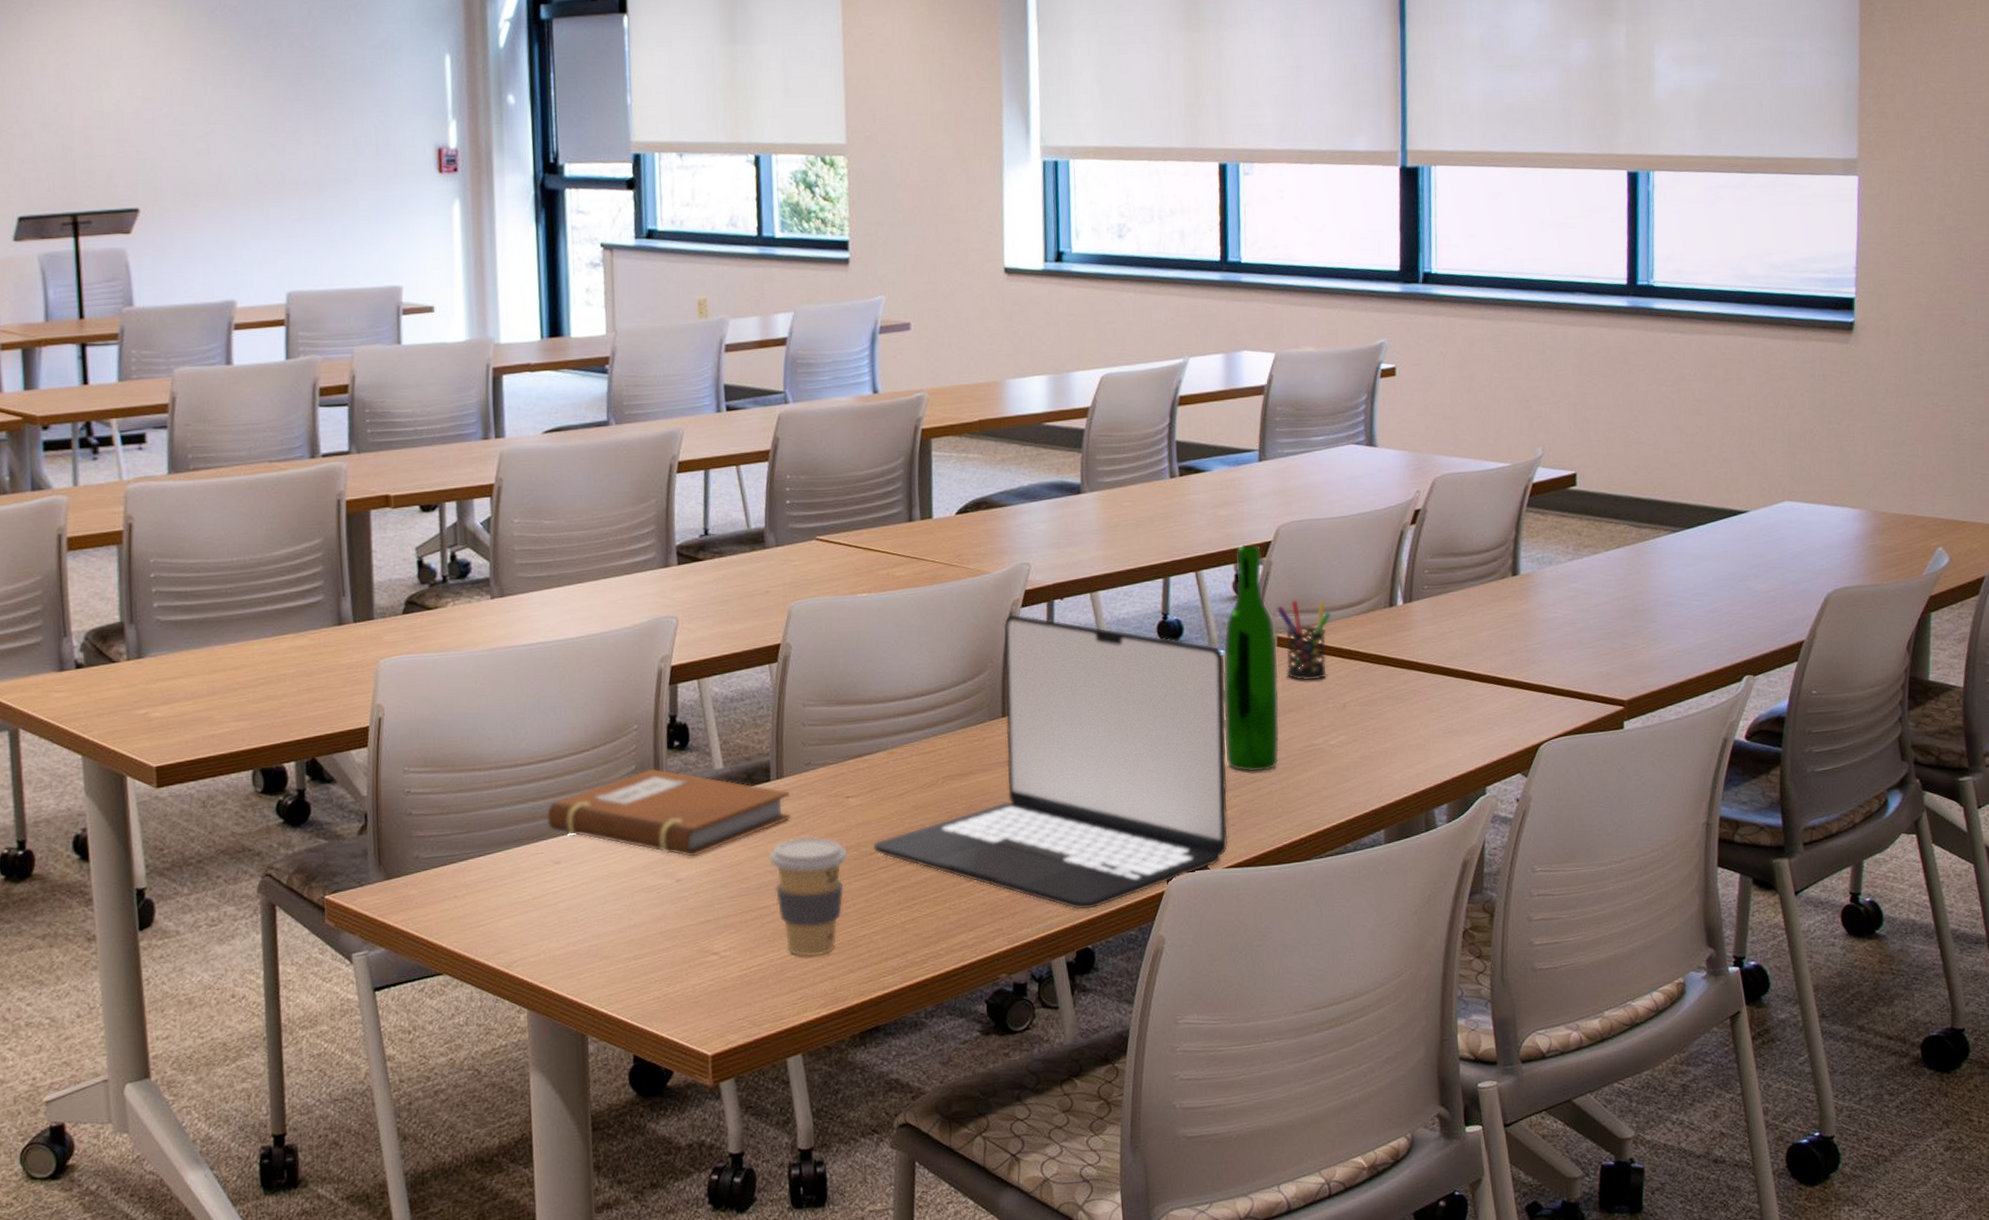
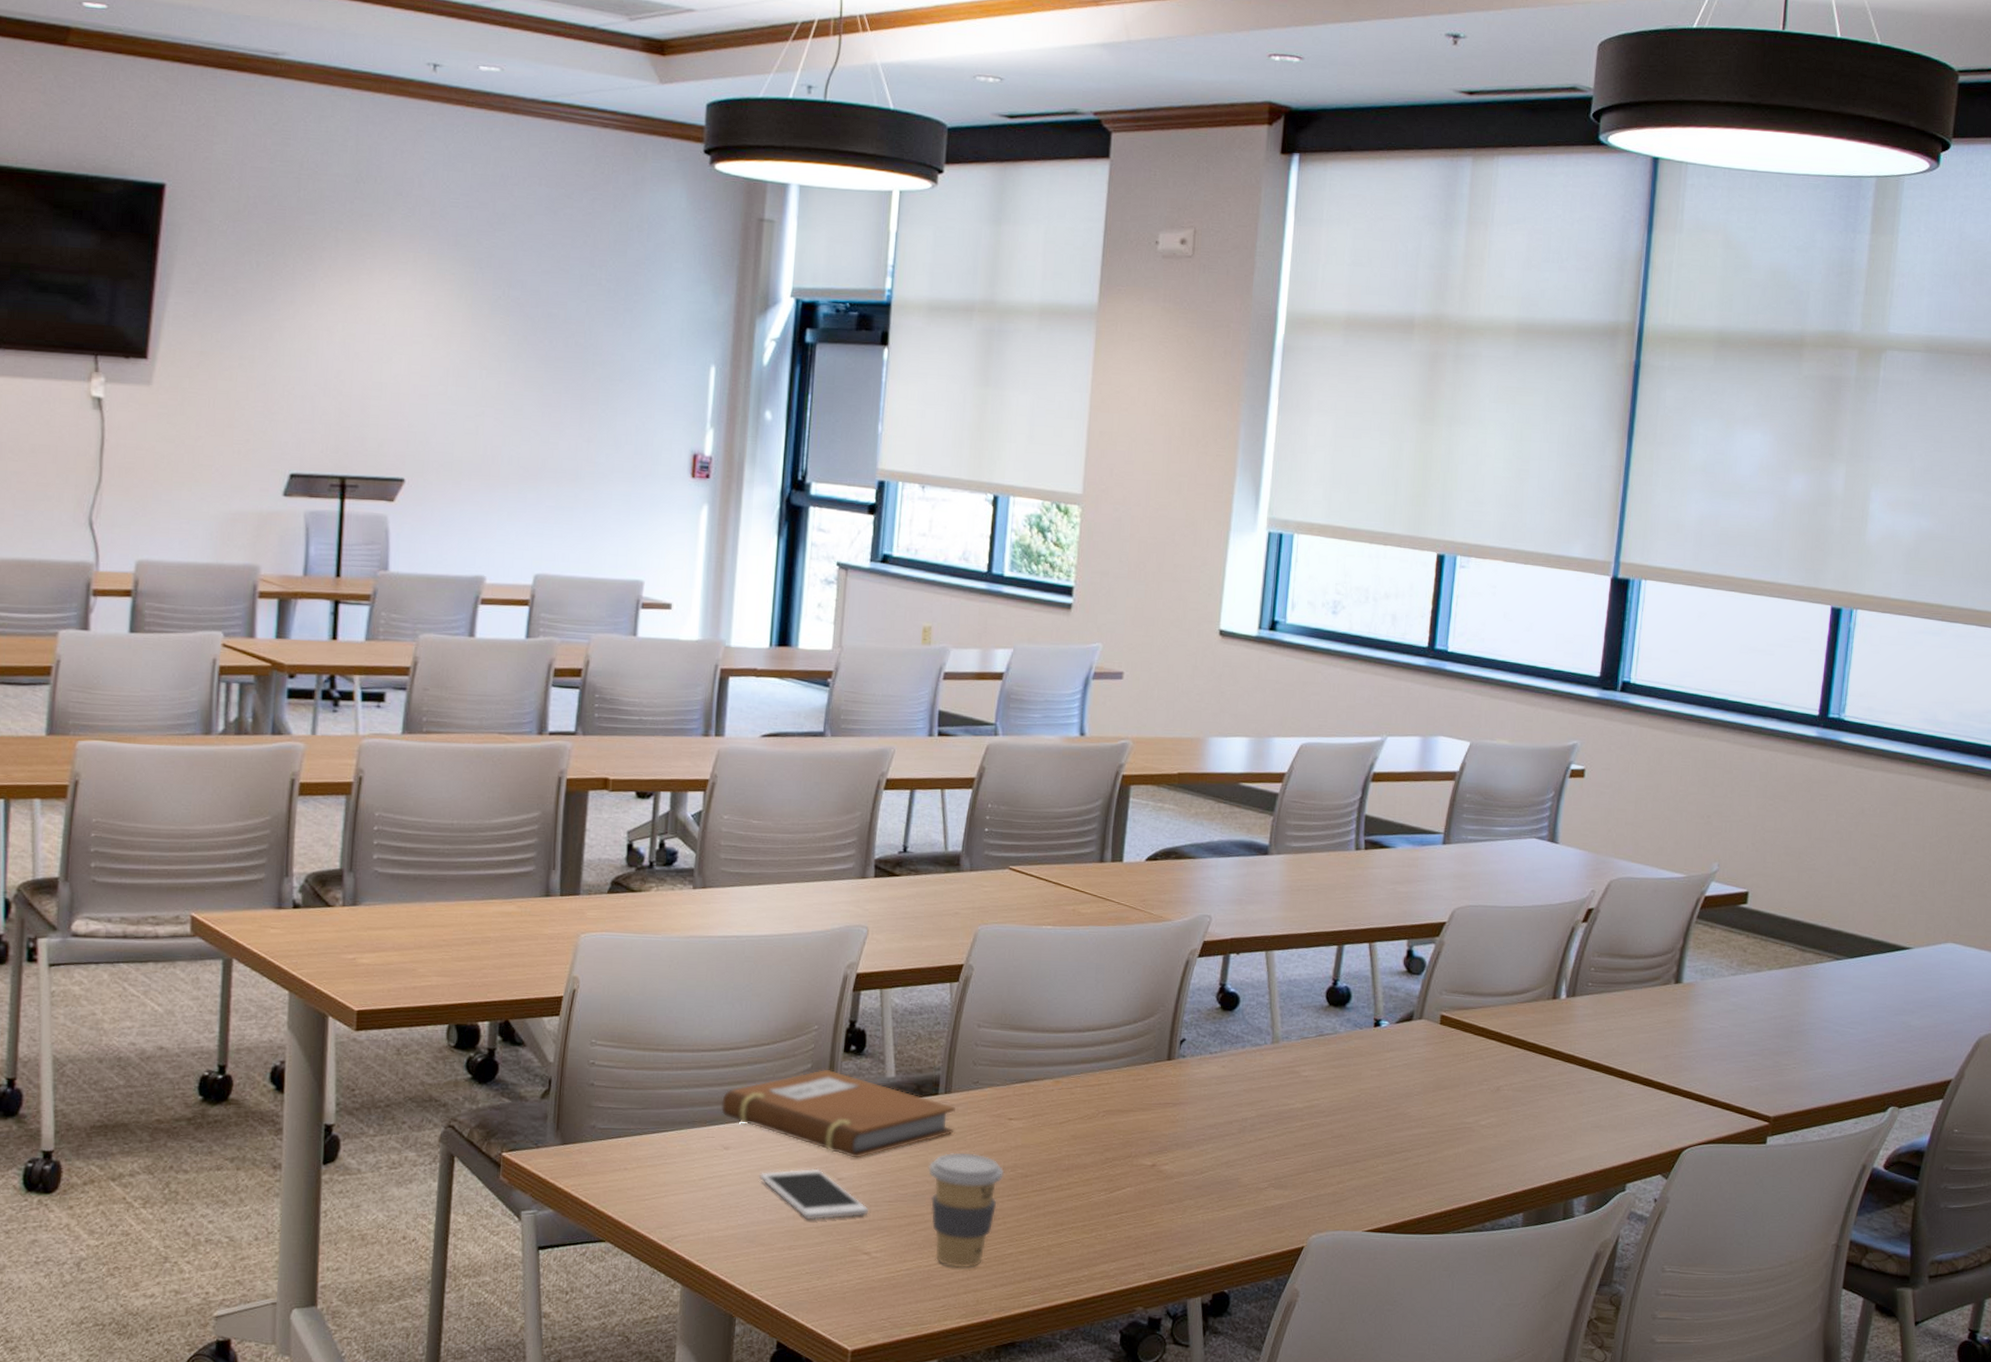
cell phone: none [595,872,712,927] -> present [759,1168,868,1220]
laptop: present [873,614,1228,910] -> none [1029,963,1387,1255]
wine bottle: present [1223,544,1280,772] -> none [1377,922,1440,1143]
pen holder: present [1277,600,1332,681] -> none [1444,981,1497,1061]

